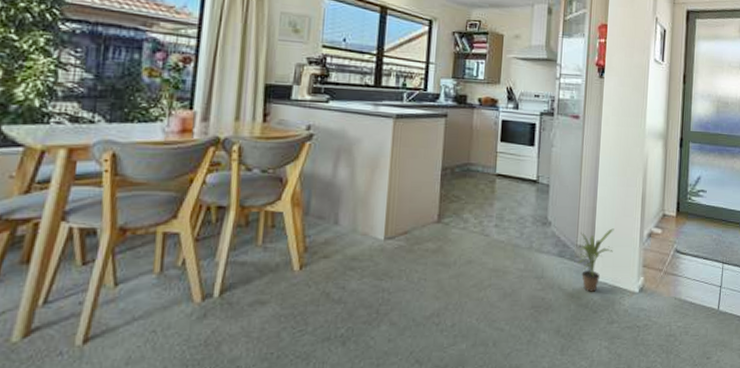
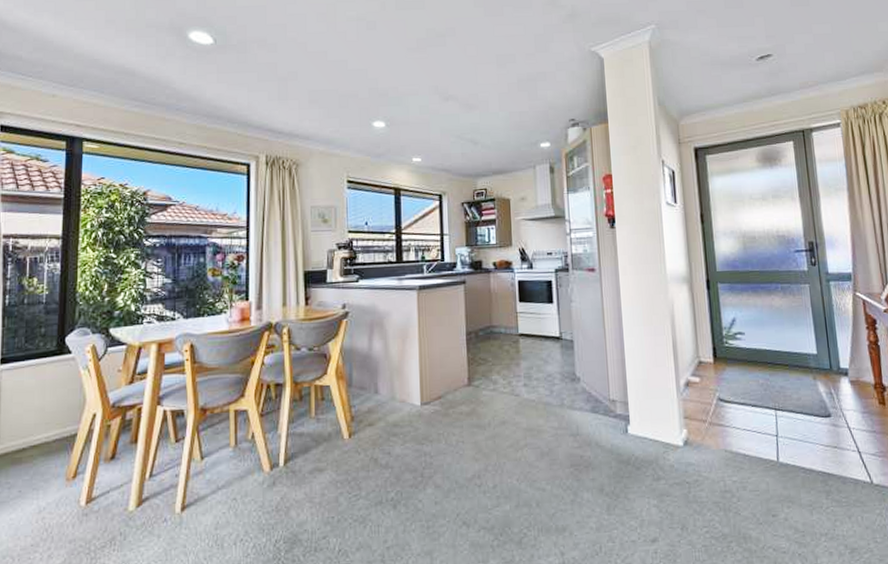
potted plant: present [577,228,614,292] -> none [612,380,649,448]

